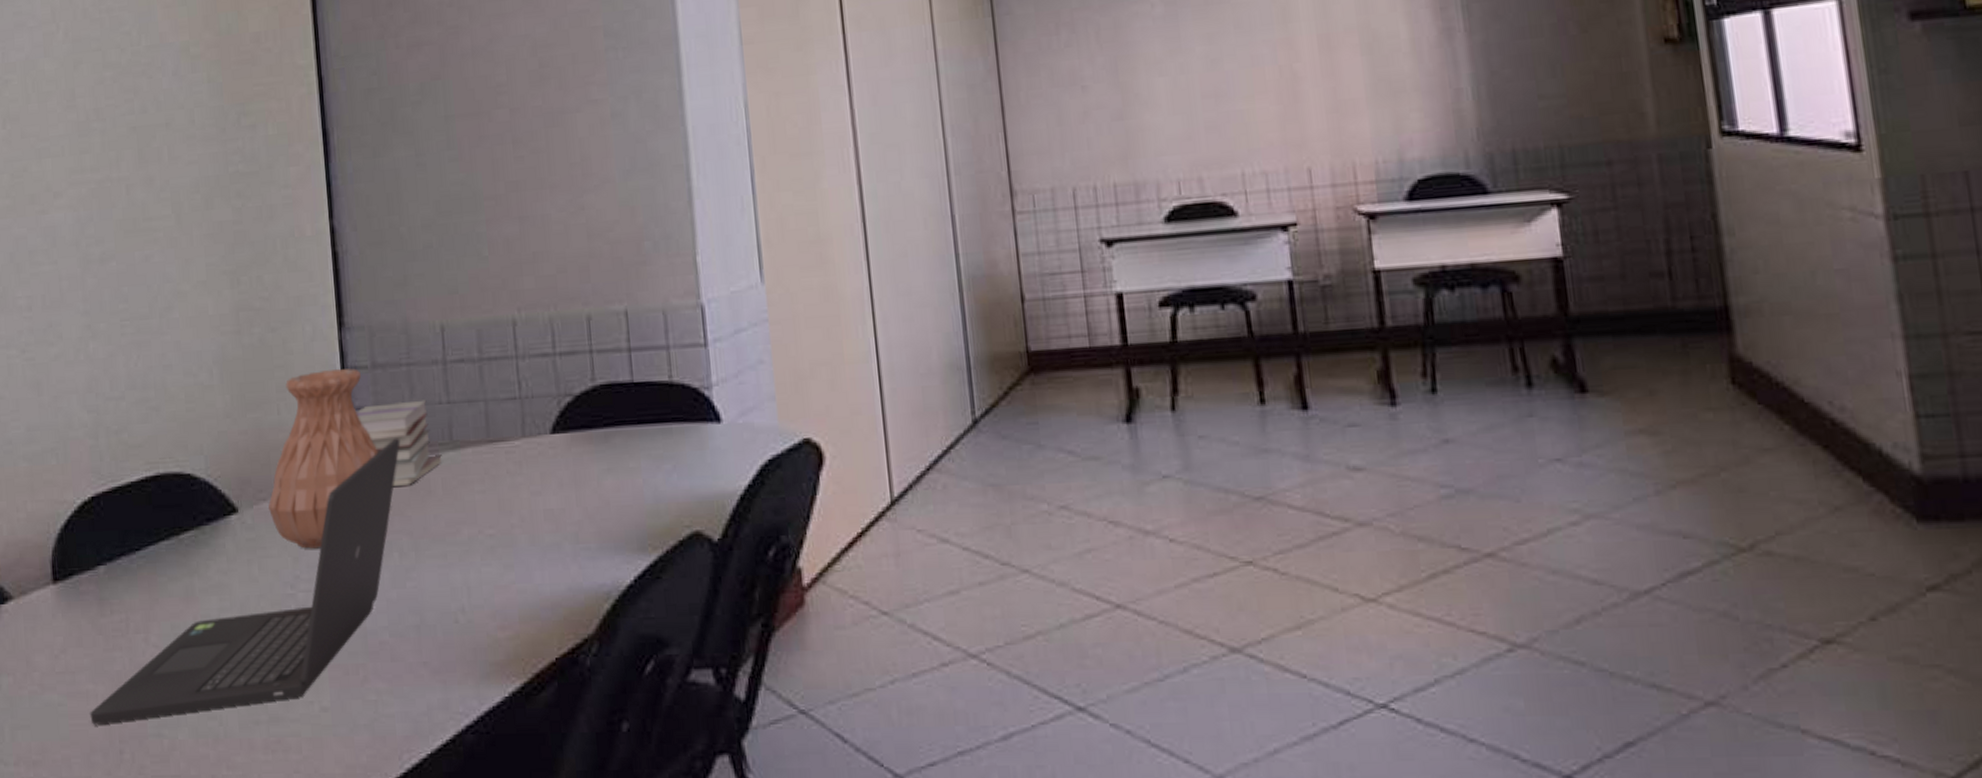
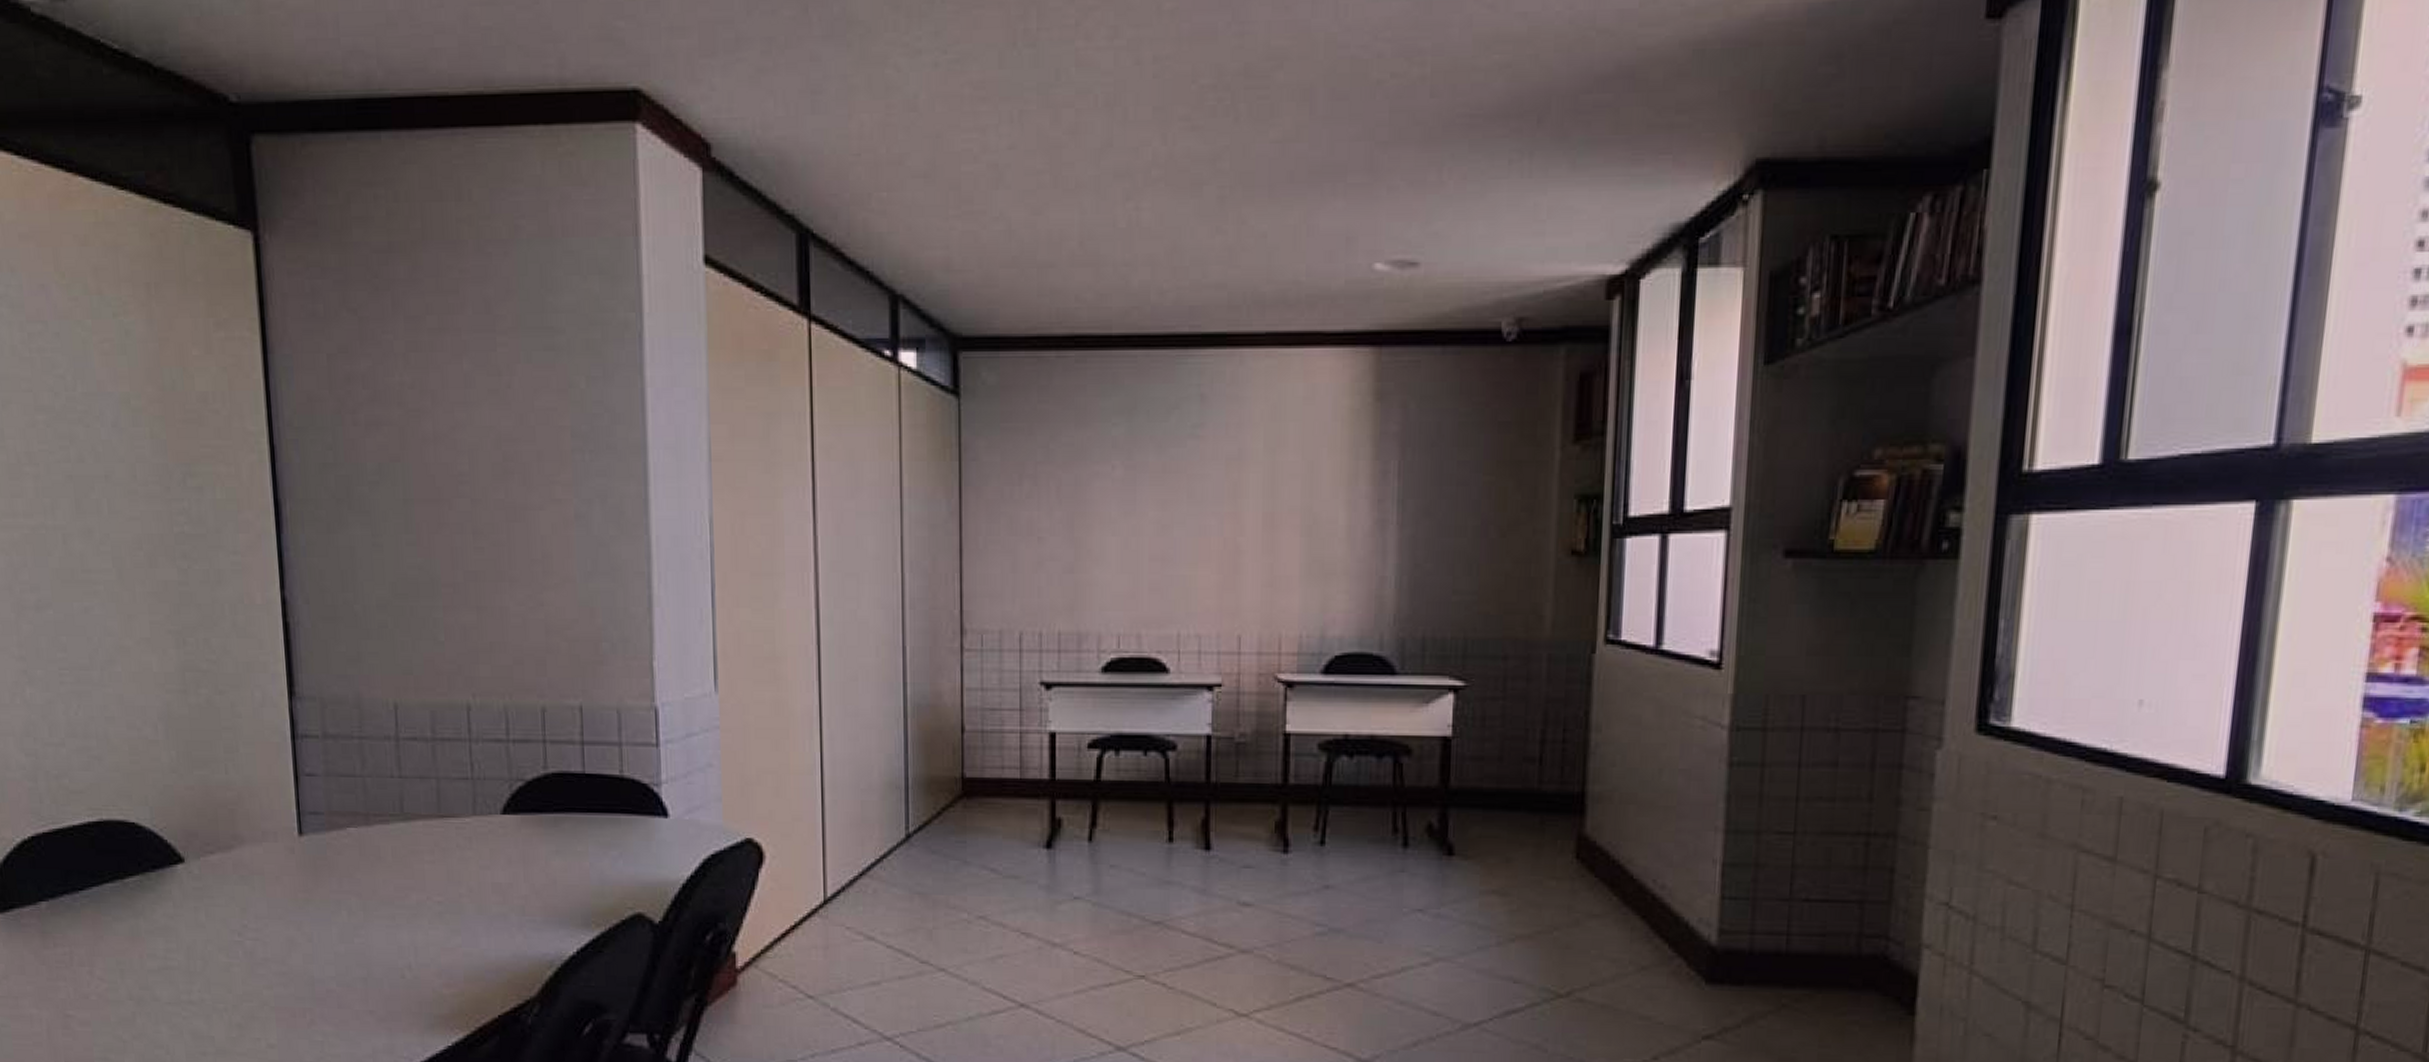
laptop: present [90,437,401,725] -> none [34,805,351,1046]
vase: present [268,368,379,549] -> none [216,736,329,902]
books: present [355,399,441,486] -> none [306,772,391,851]

